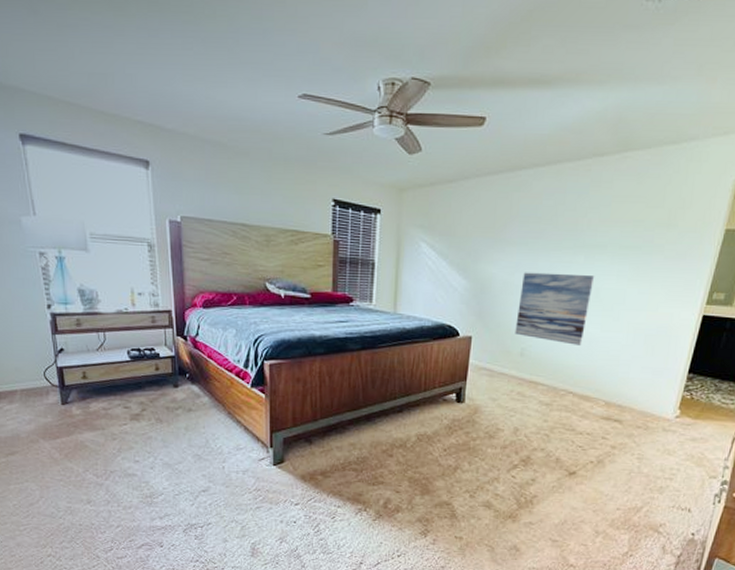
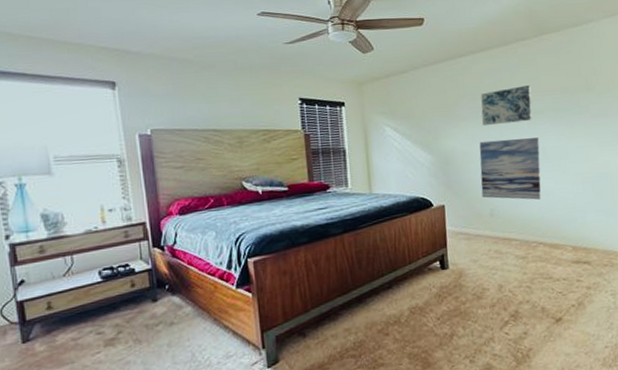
wall art: none [530,212,598,256] -> present [480,85,532,126]

